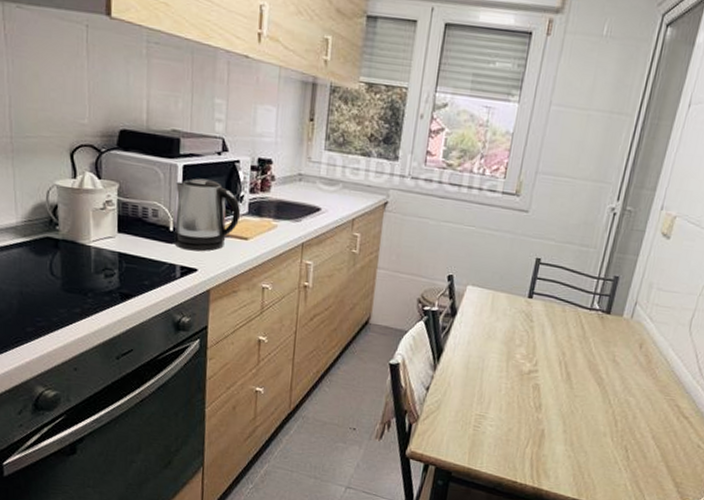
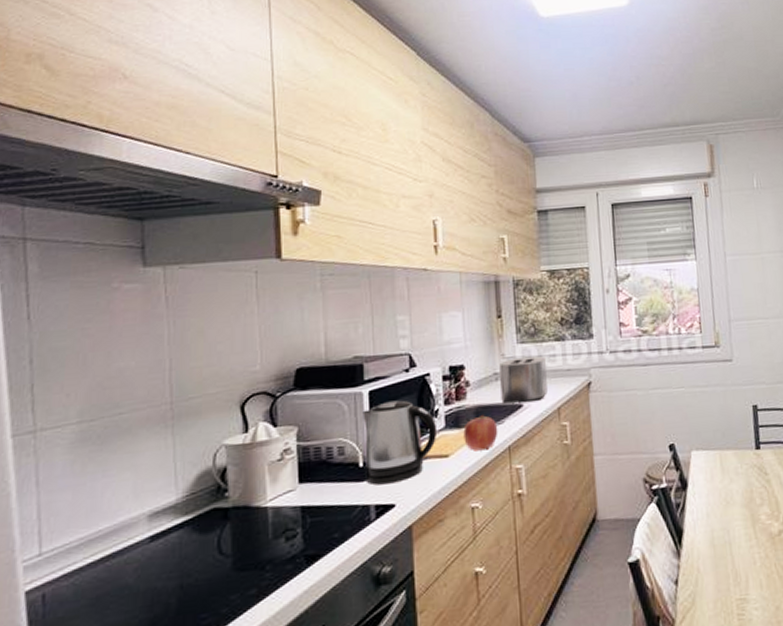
fruit: none [263,209,295,242] -> present [463,414,498,451]
toaster: none [302,163,350,208] -> present [499,356,548,404]

